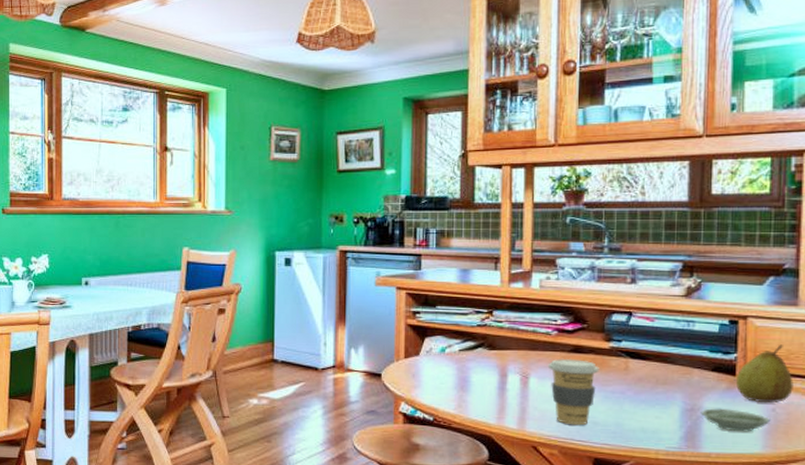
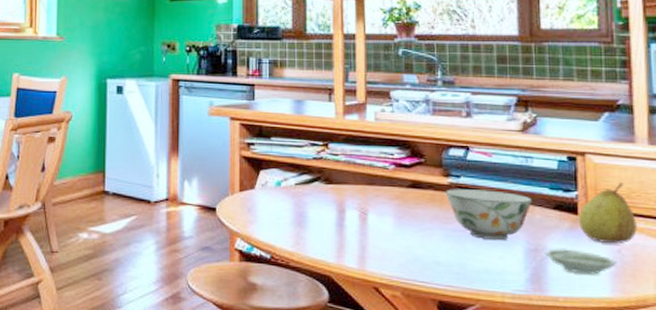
coffee cup: present [547,358,599,426] -> none [386,193,439,266]
soup bowl: none [606,353,691,401] -> present [445,189,532,240]

